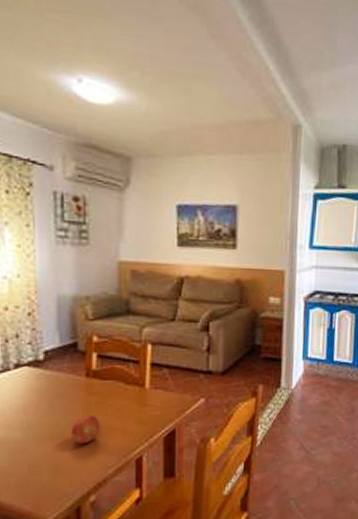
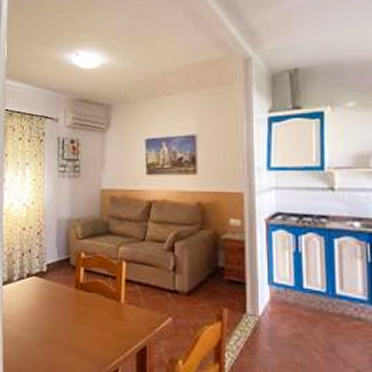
fruit: present [71,415,100,444] -> none [64,323,85,350]

